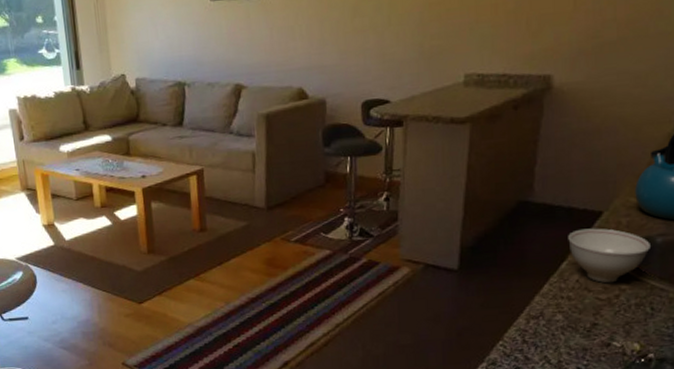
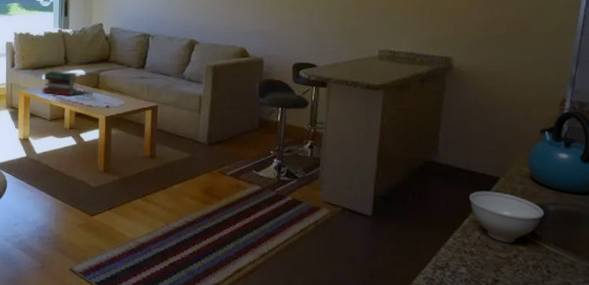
books: none [61,139,104,170] -> present [42,70,77,96]

